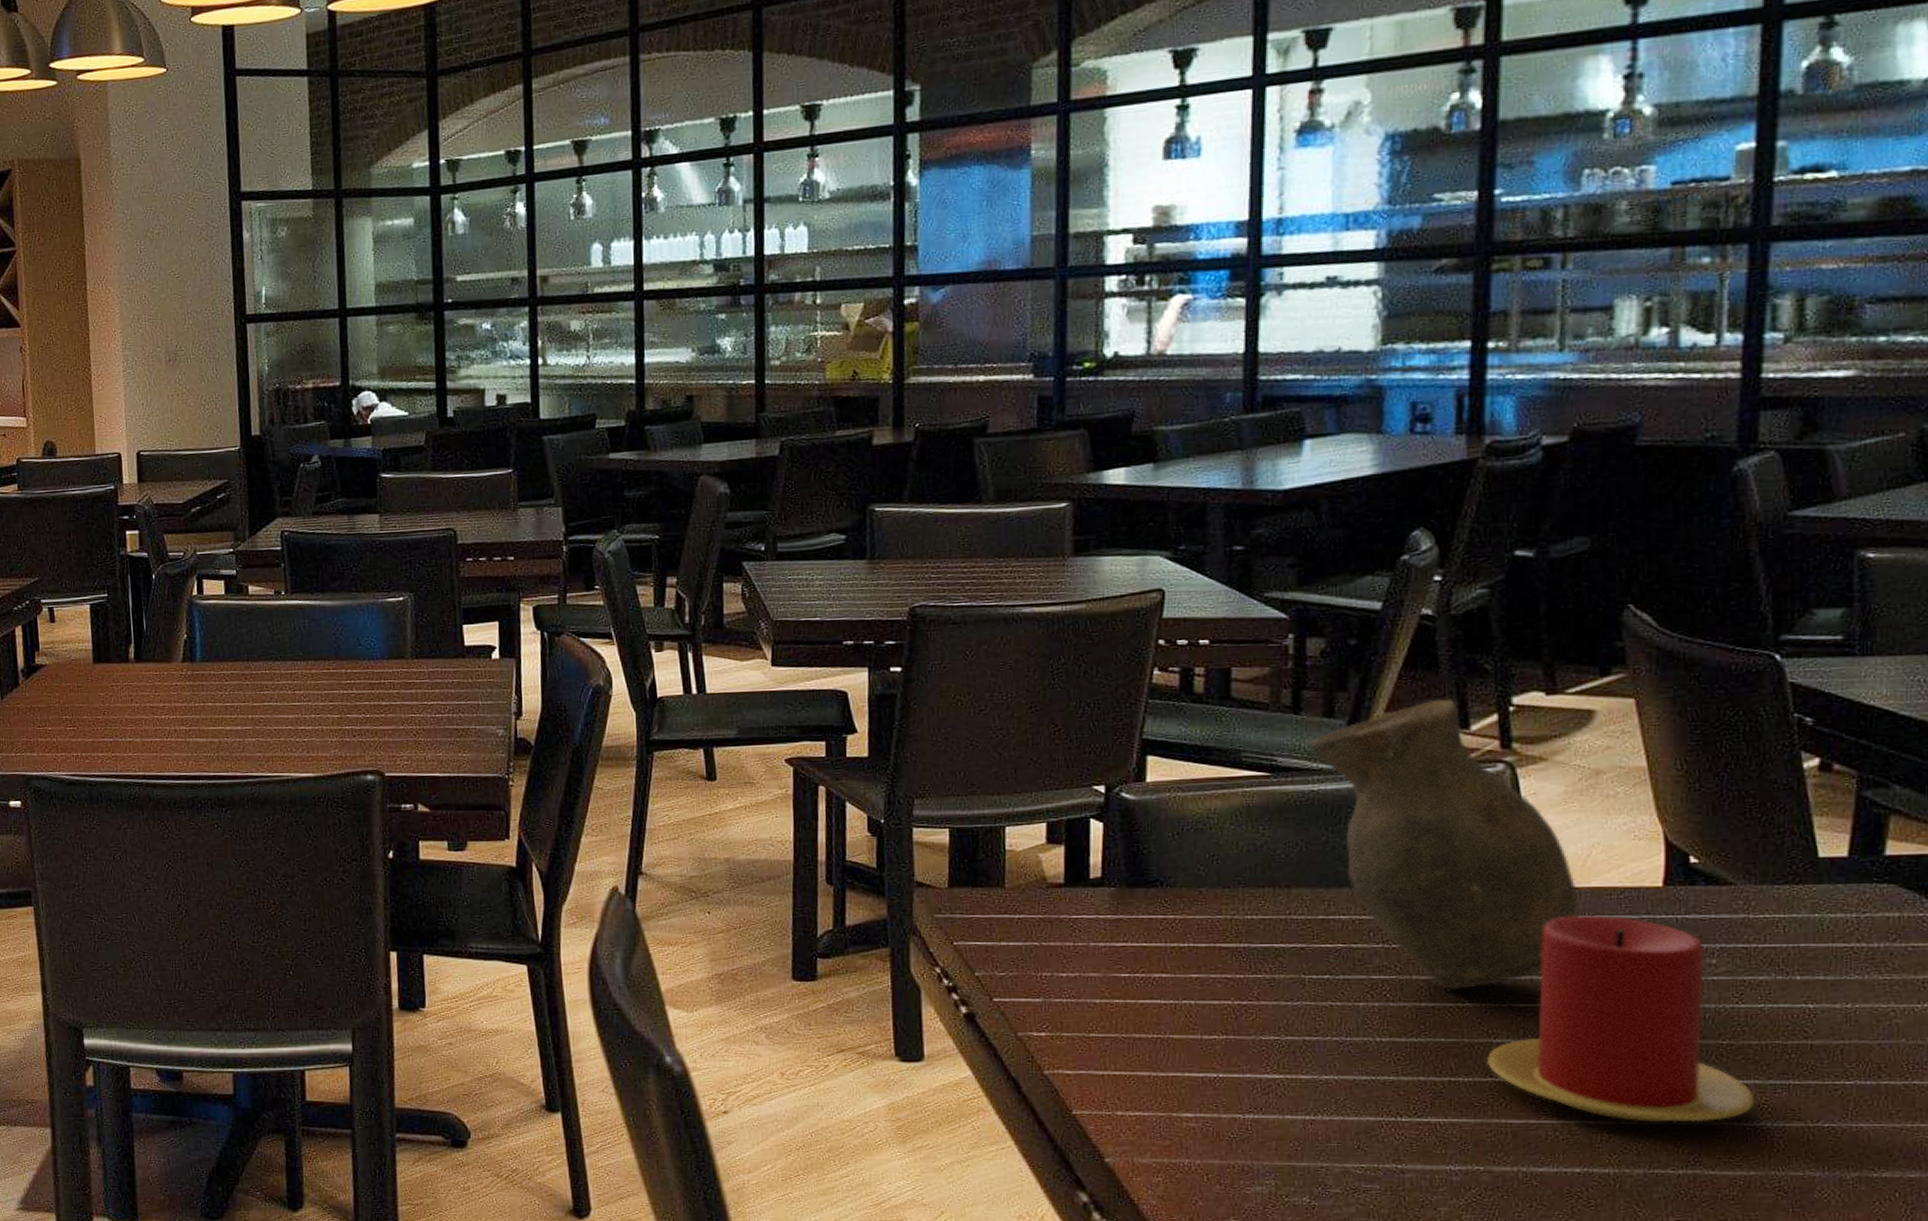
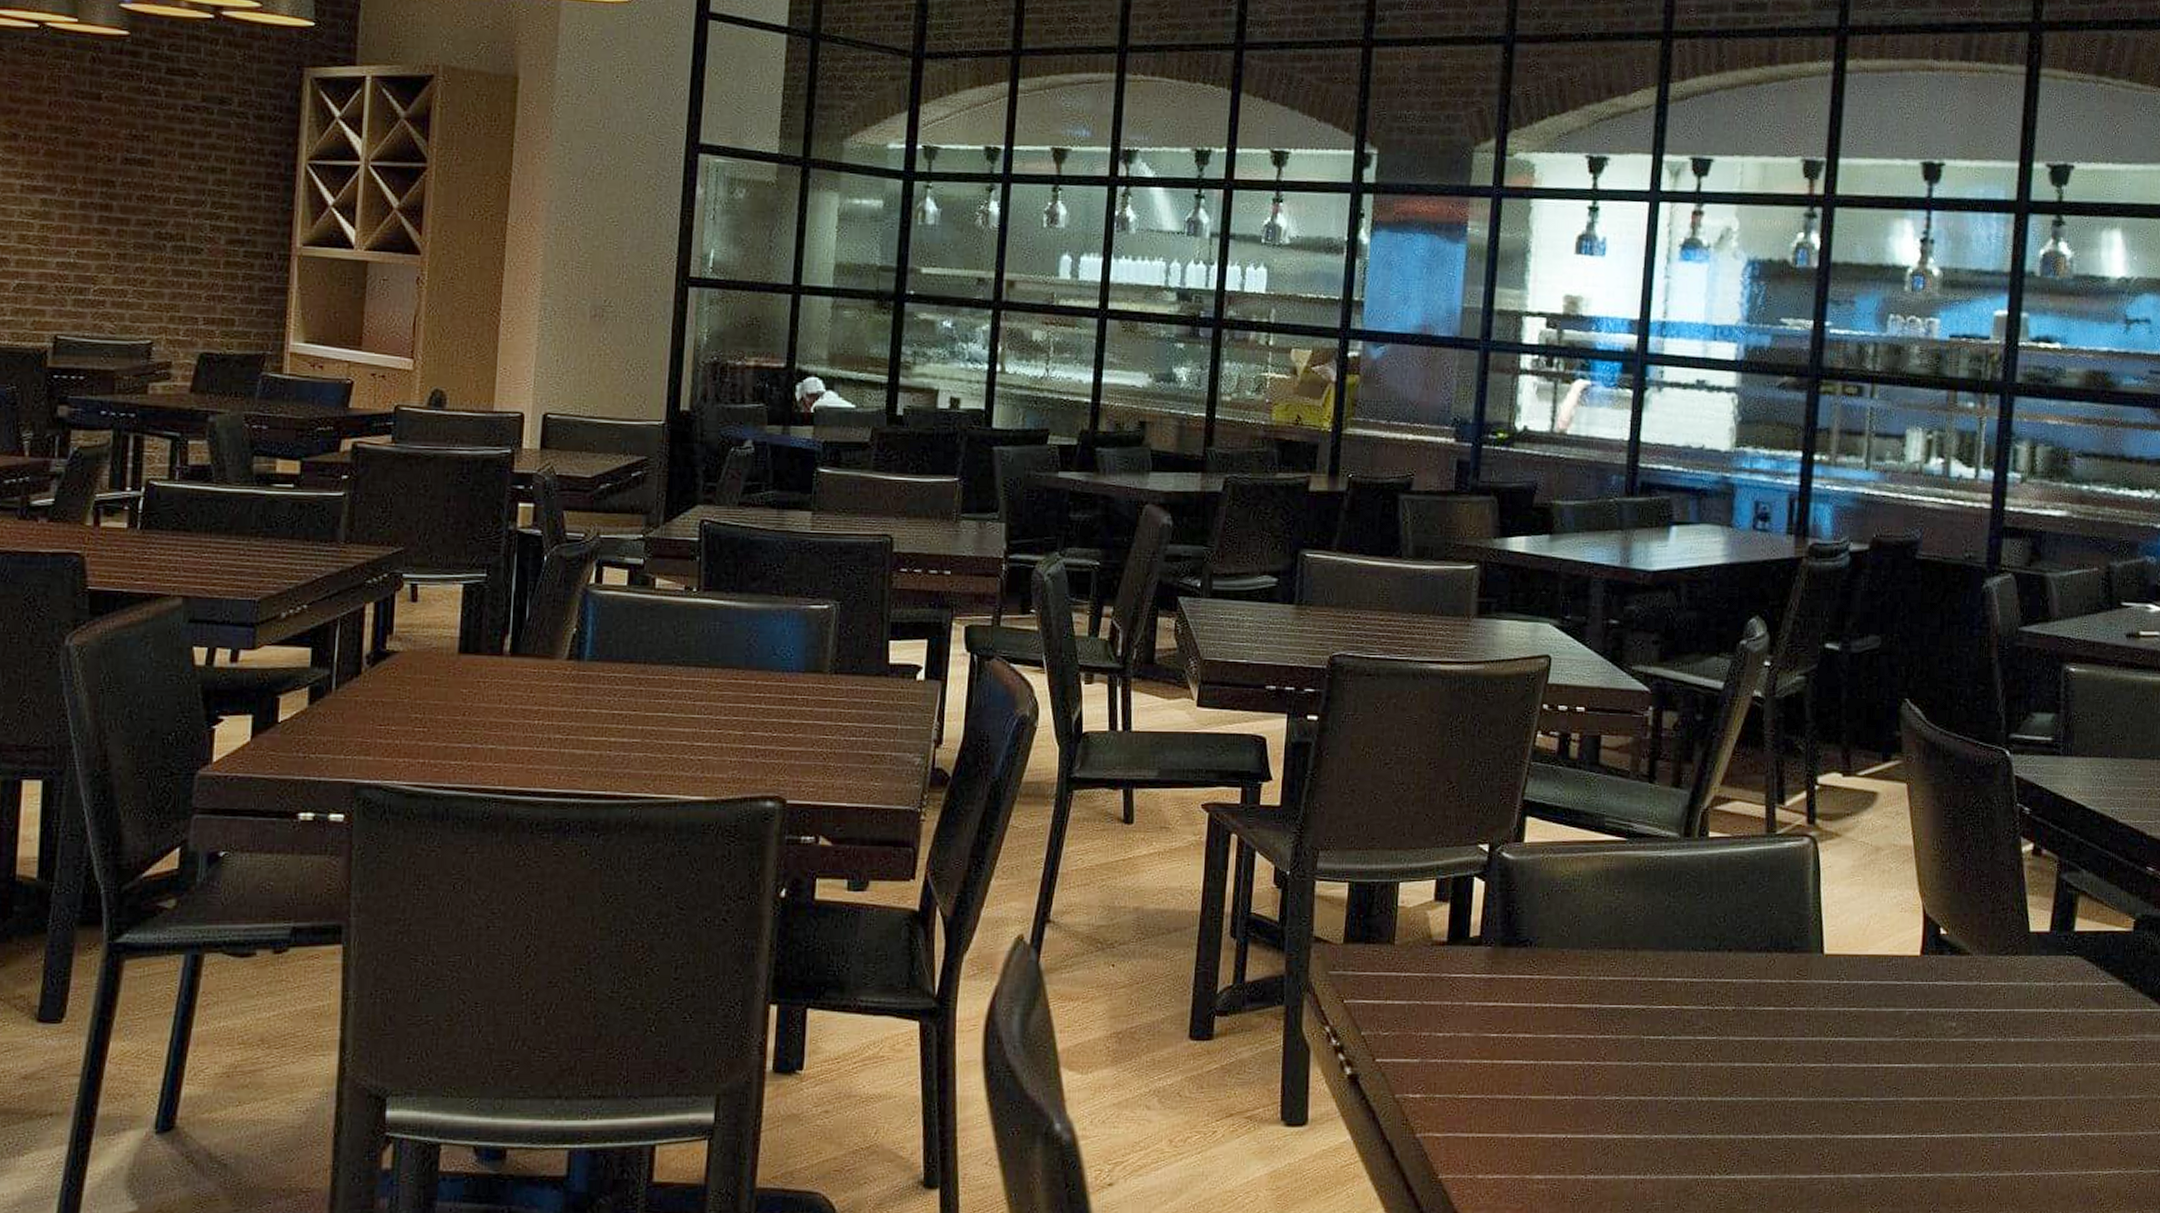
vase: present [1309,699,1579,990] -> none [1659,775,1859,1050]
candle: present [1486,914,1755,1123] -> none [1782,980,1979,1175]

